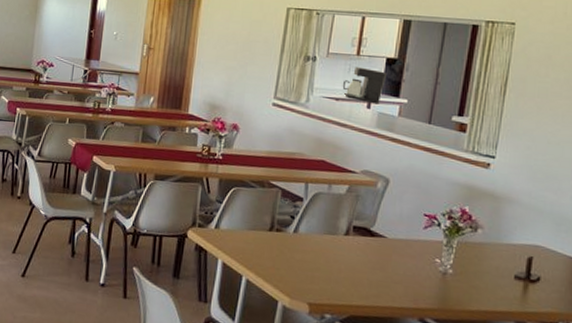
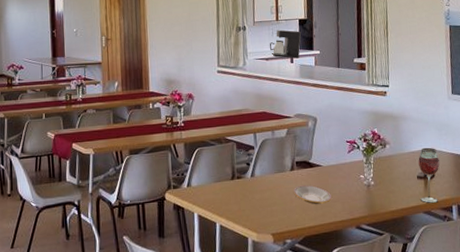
plate: none [344,254,393,283] -> present [294,185,332,204]
wineglass: none [514,242,552,314] -> present [418,147,440,203]

